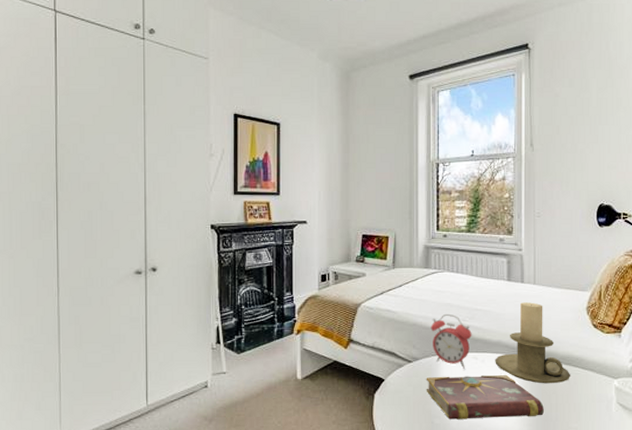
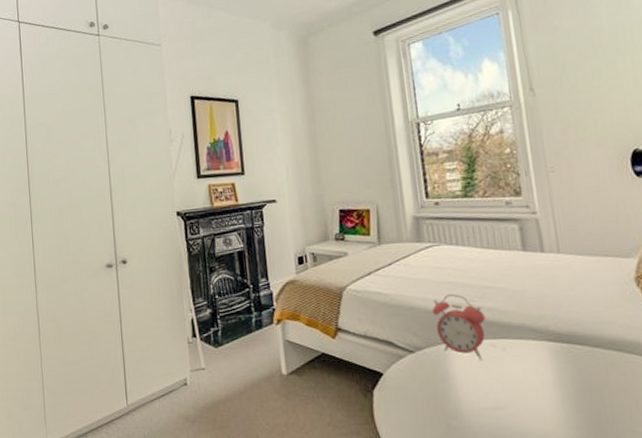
book: present [426,374,544,420] -> none [433,364,595,422]
candle holder: present [495,302,570,384] -> none [519,275,625,376]

